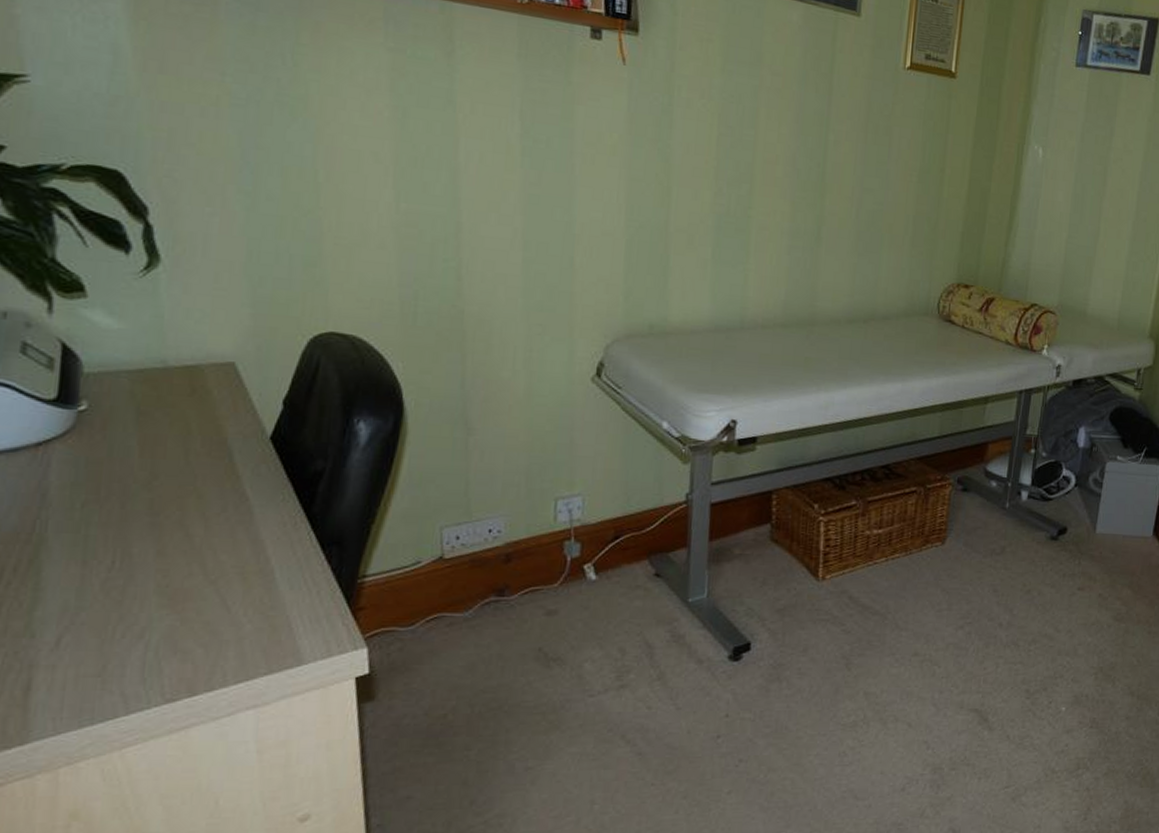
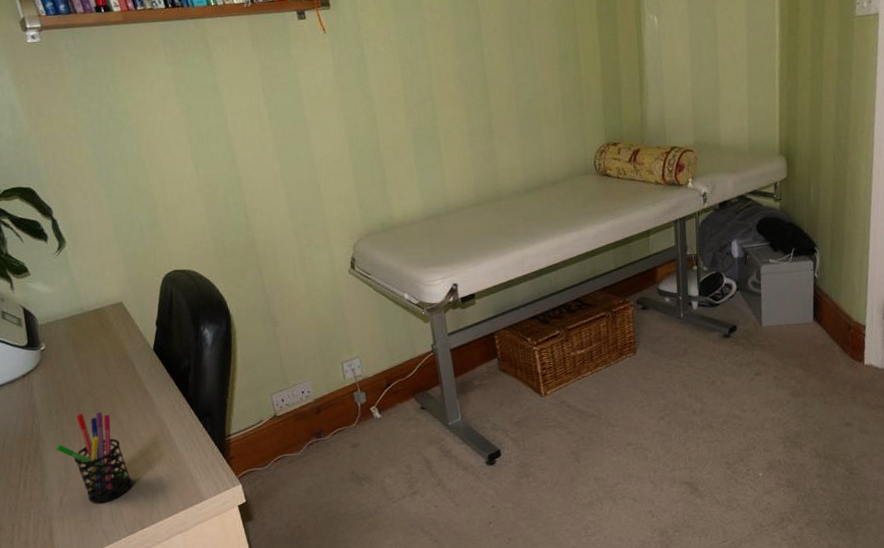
pen holder: none [68,514,191,652] -> present [56,411,133,504]

